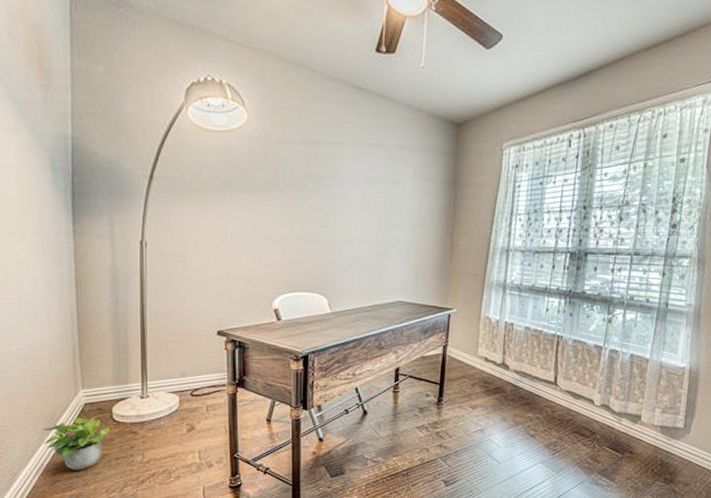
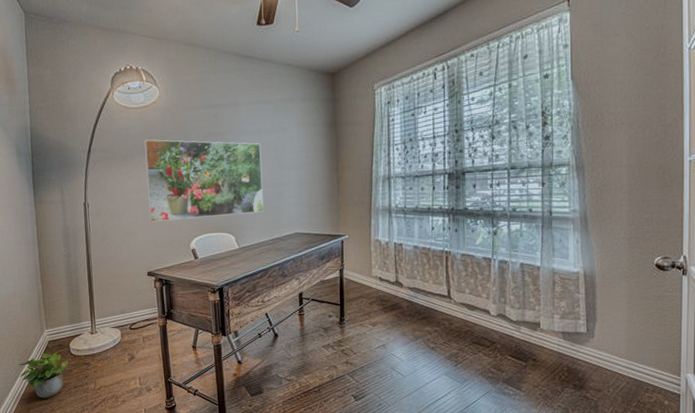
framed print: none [224,171,366,274] -> present [144,139,264,222]

